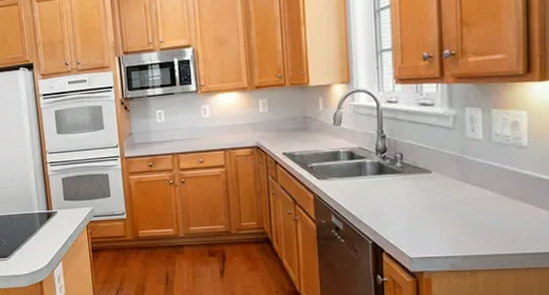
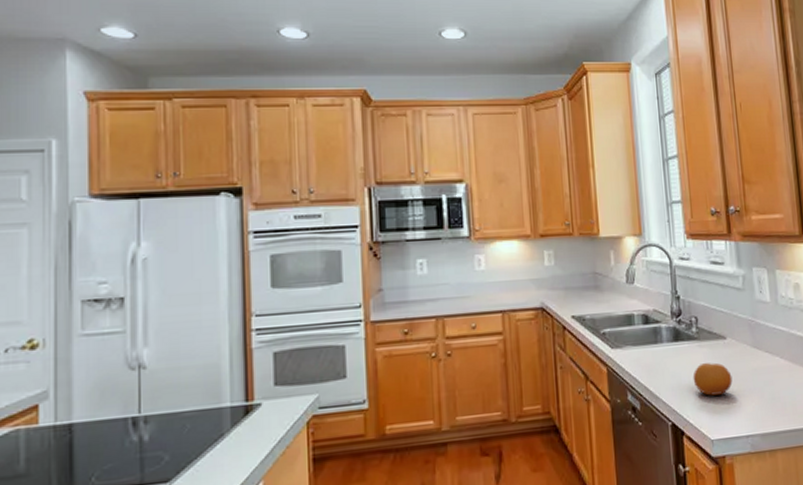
fruit: none [395,193,436,221] -> present [692,362,733,396]

